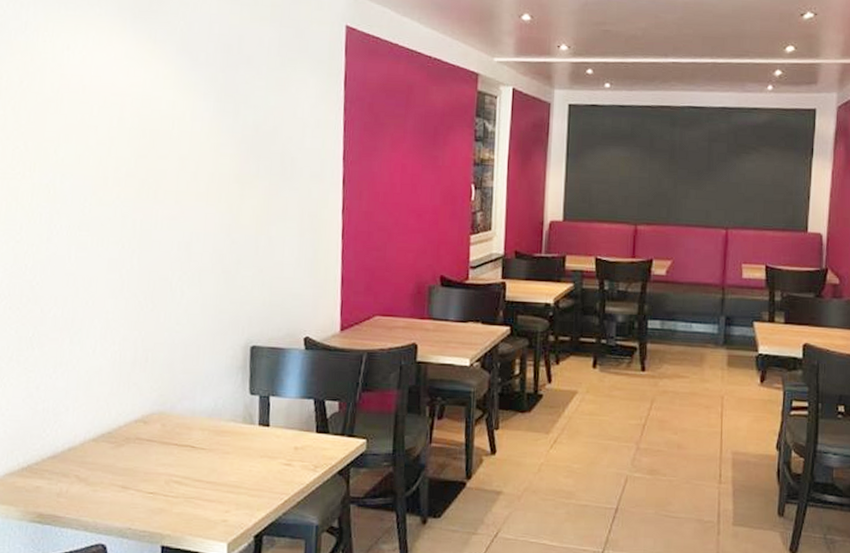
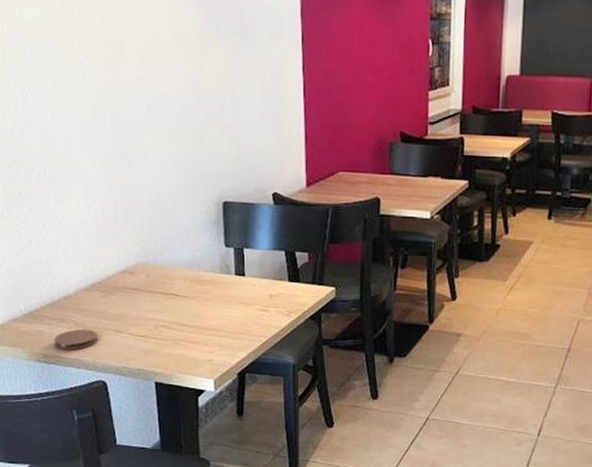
coaster: none [51,484,102,509] -> present [53,329,98,350]

